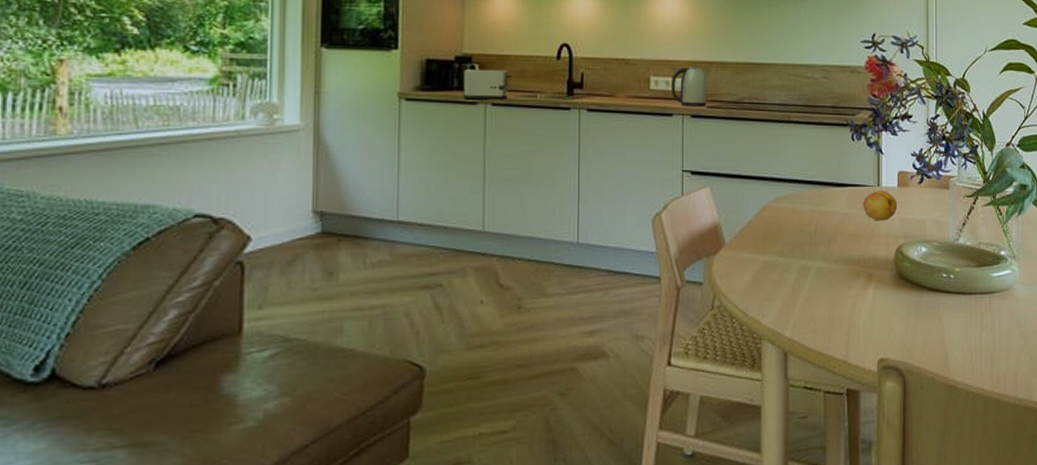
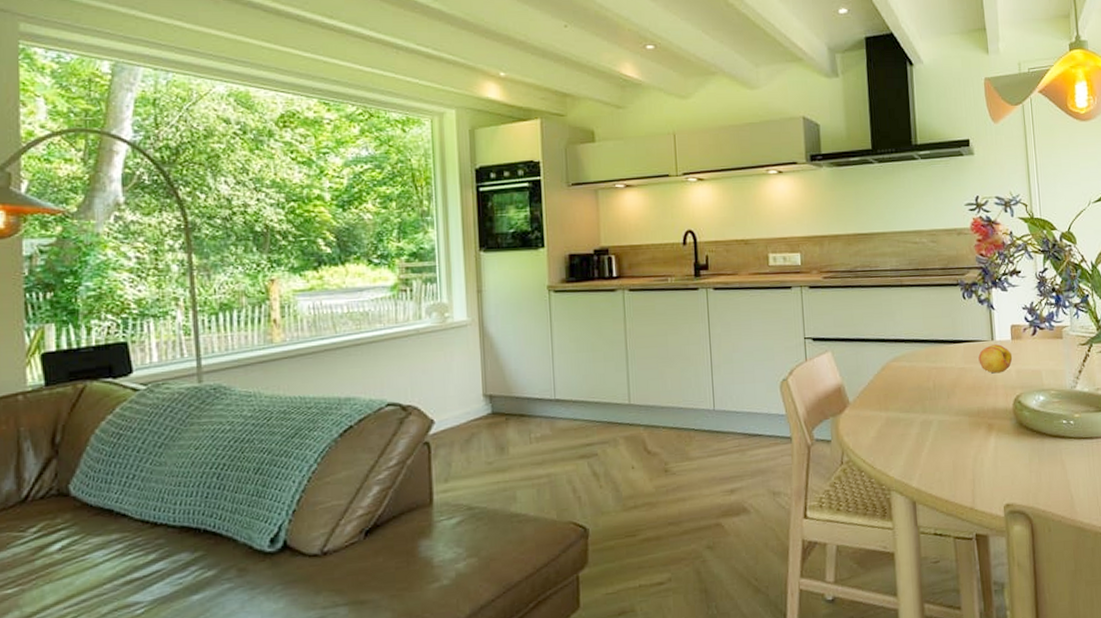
toaster: present [463,68,512,100] -> none [602,258,645,288]
kettle: present [672,66,707,107] -> none [788,241,823,279]

